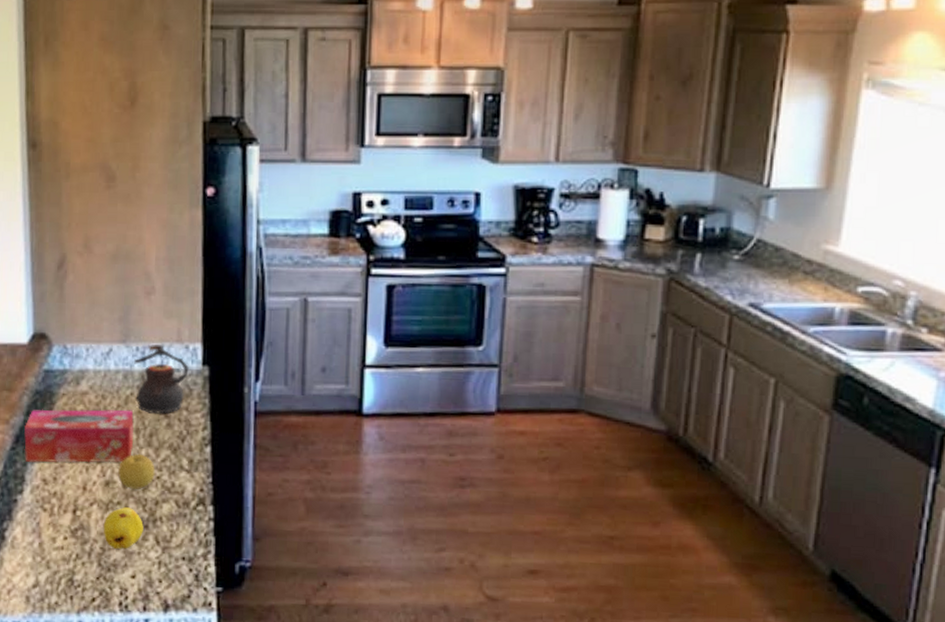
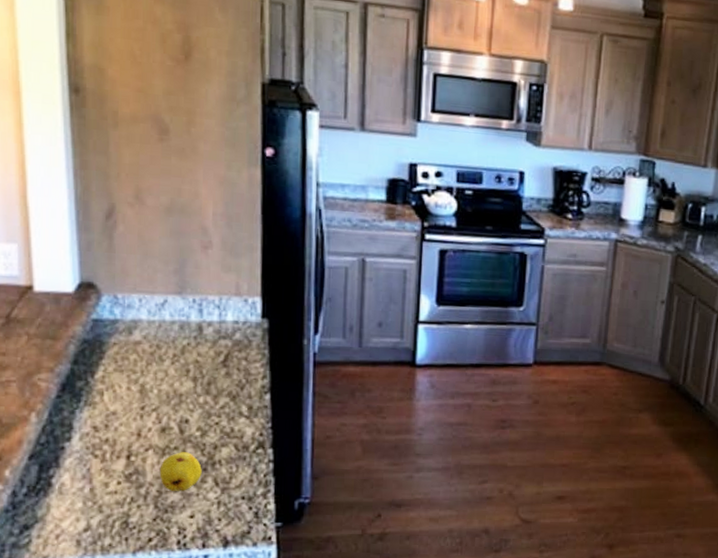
tissue box: present [24,409,134,463] -> none [71,358,192,411]
fruit: present [118,453,155,489] -> none [175,401,214,435]
teapot: present [134,345,189,414] -> none [191,297,248,364]

